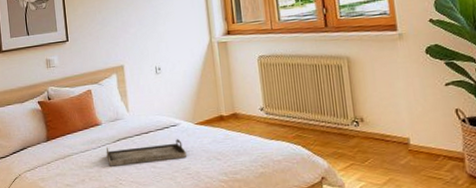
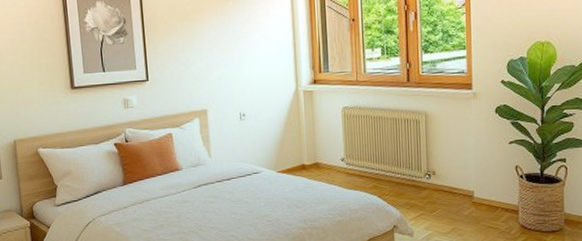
serving tray: present [106,139,187,167] -> none [186,186,268,212]

